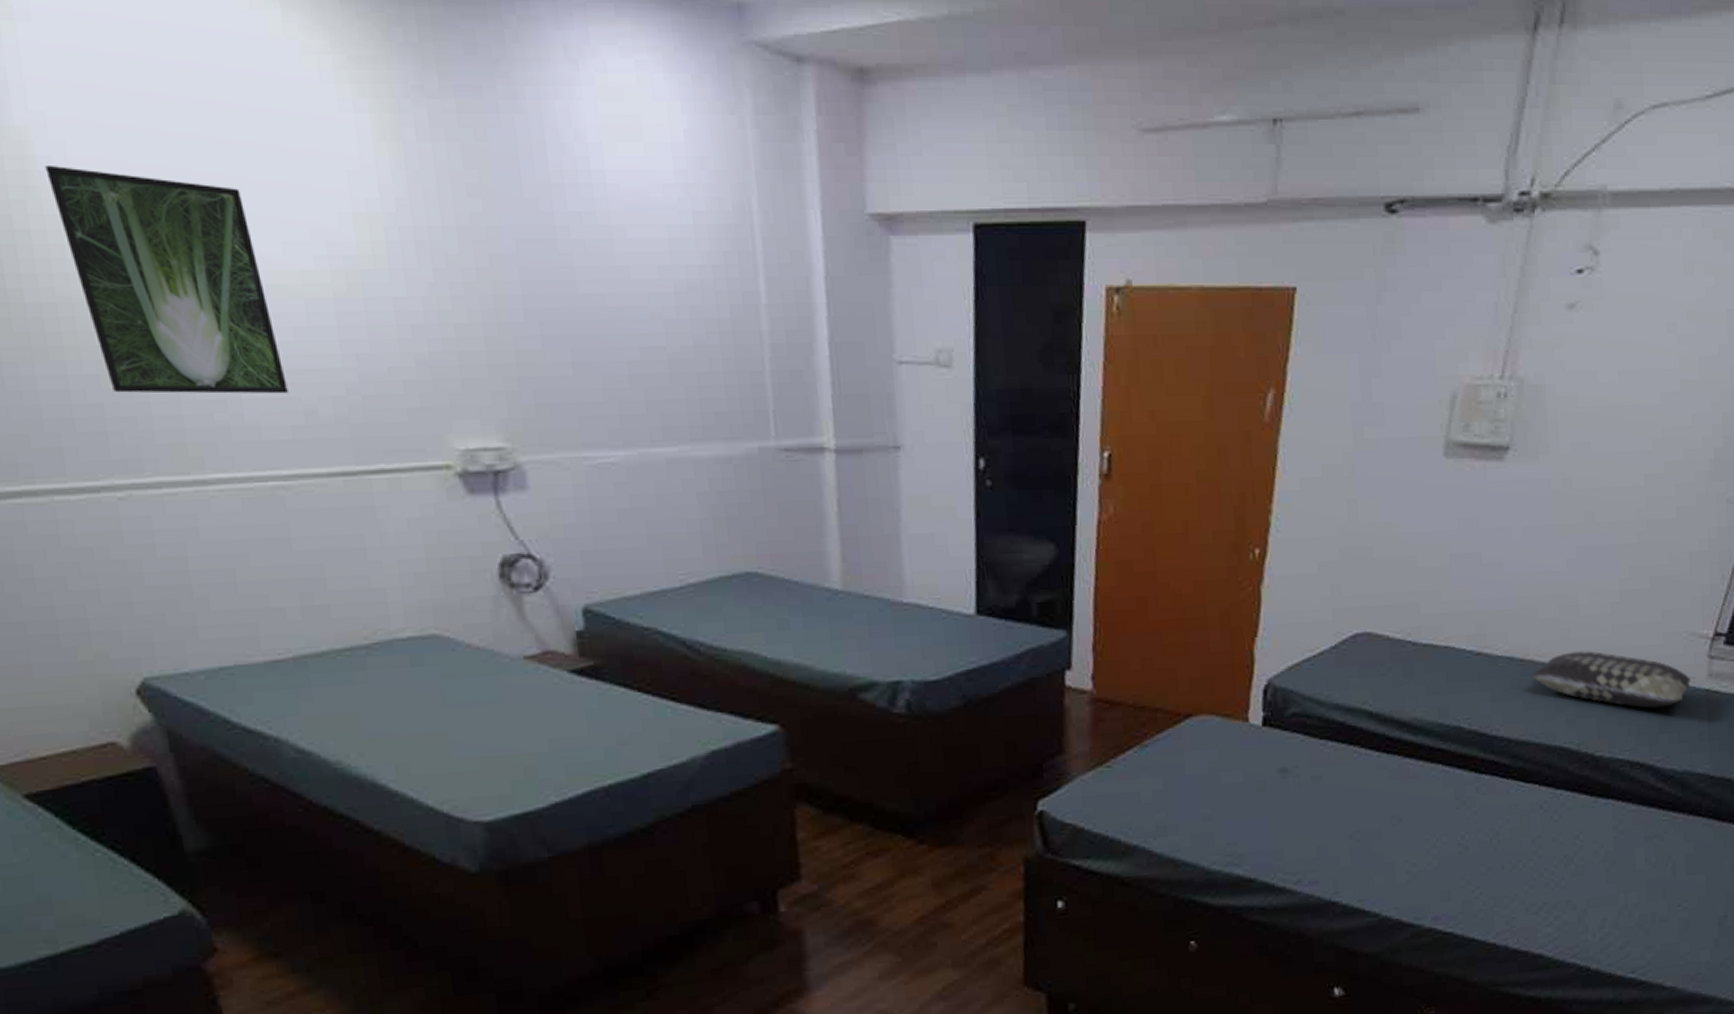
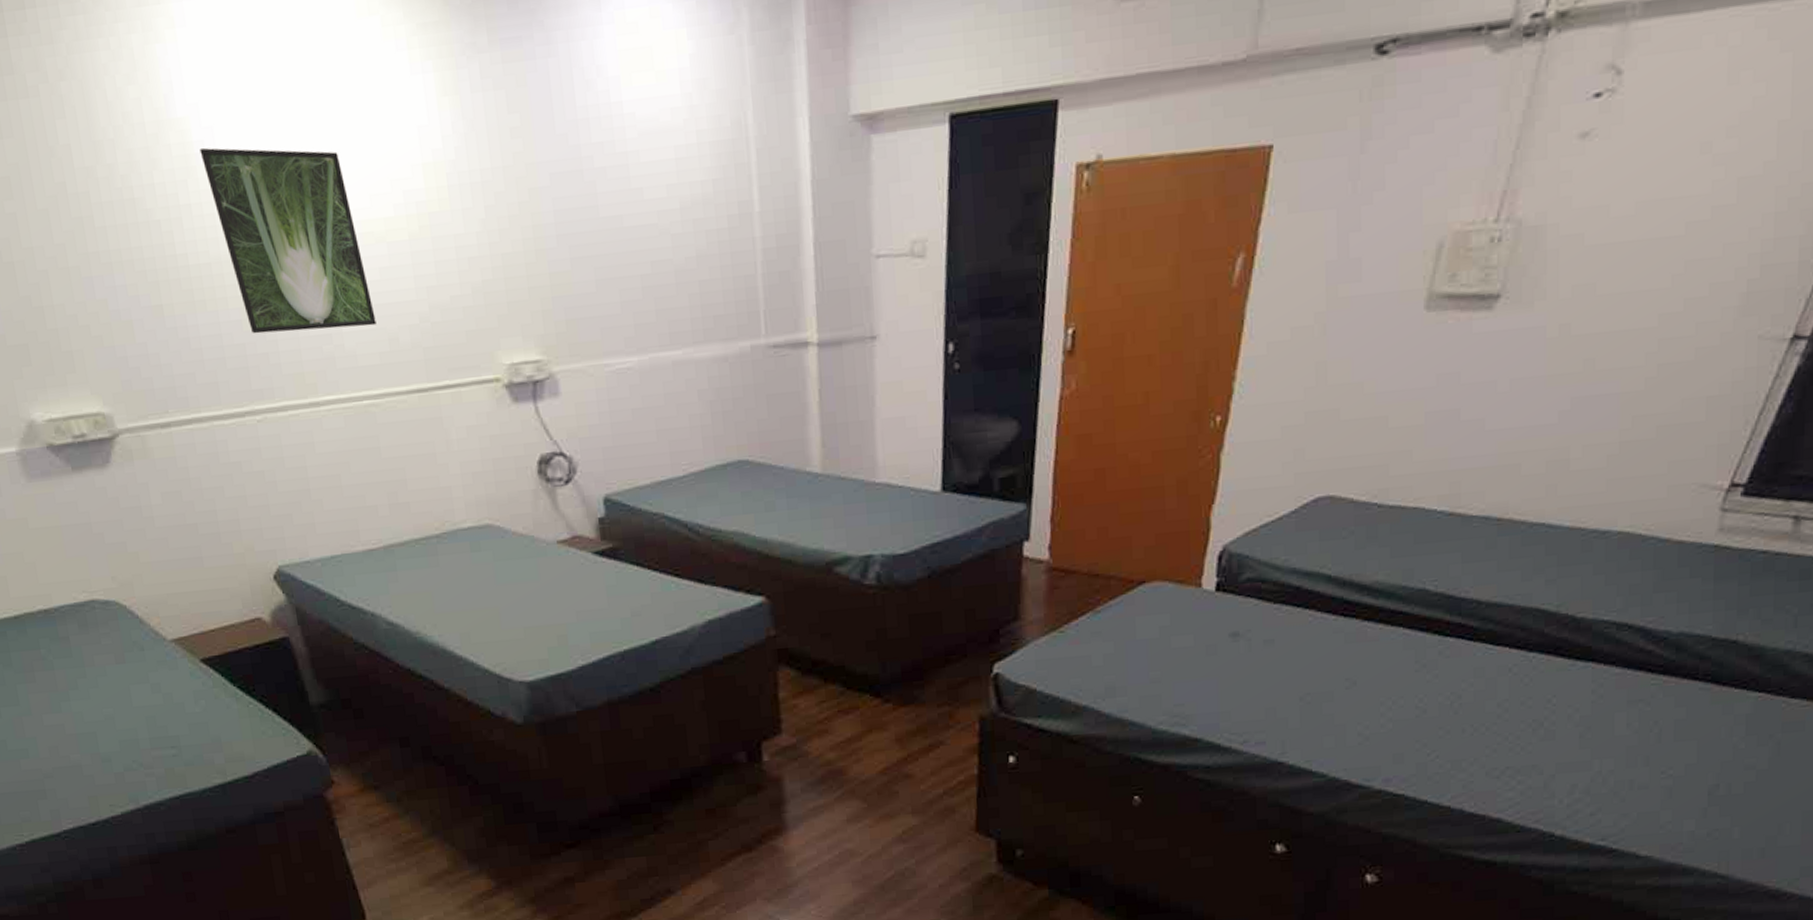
cushion: present [1533,650,1691,709] -> none [1511,506,1697,567]

